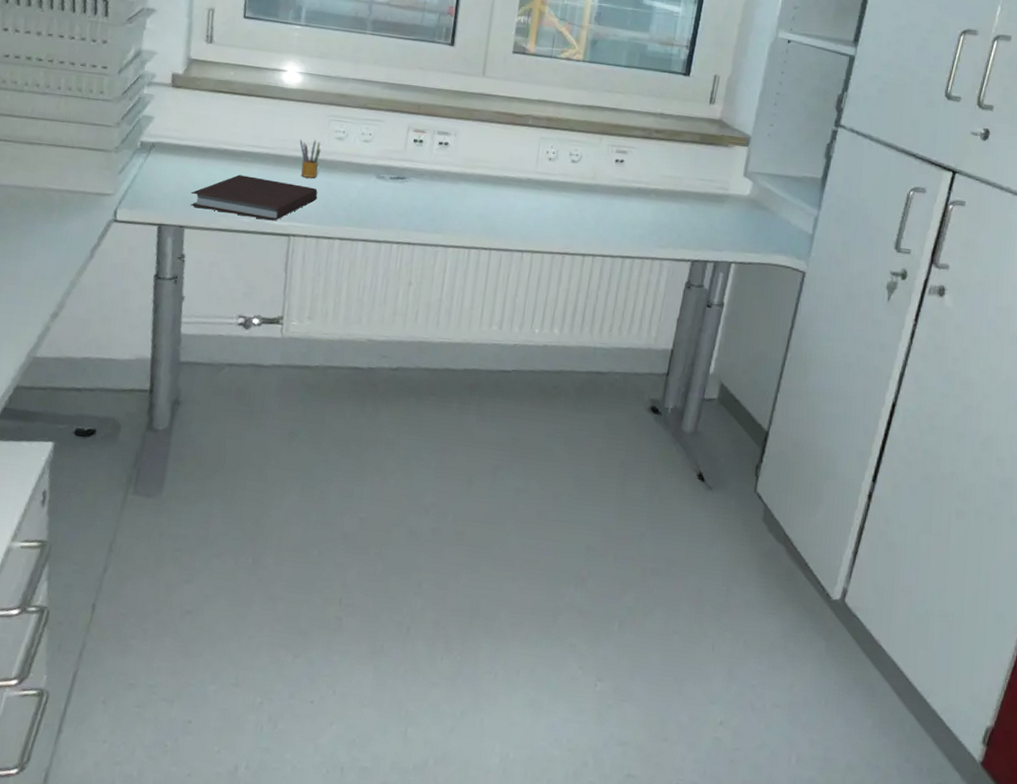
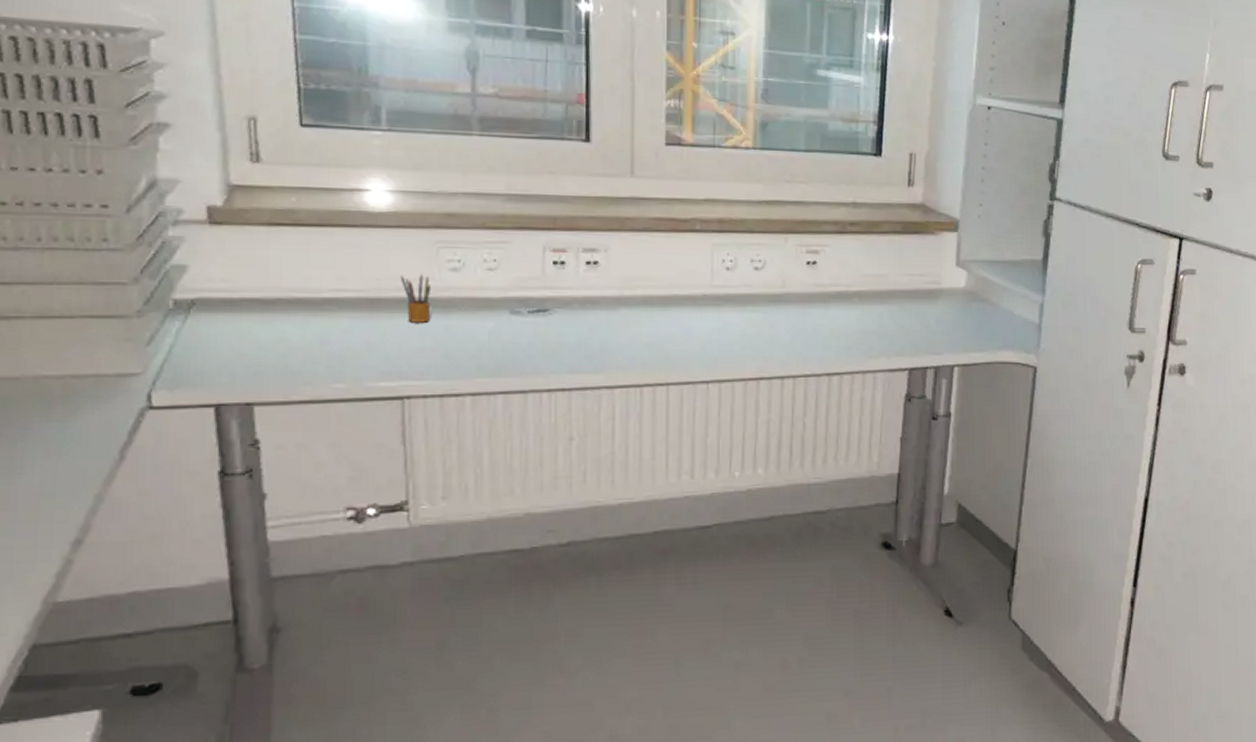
notebook: present [190,175,318,221] -> none [256,329,433,383]

